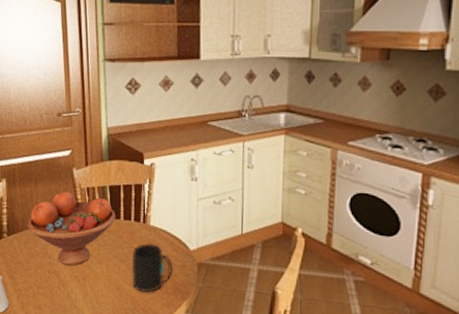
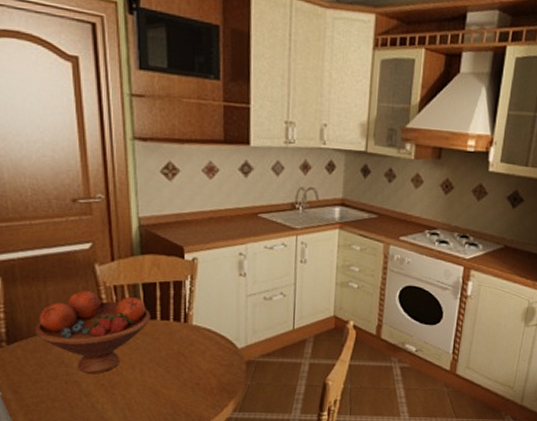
mug: present [132,243,173,293] -> none [171,344,219,396]

